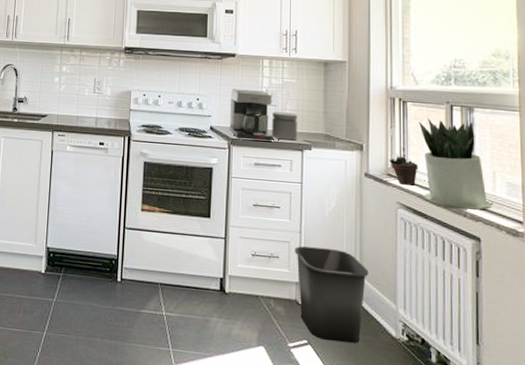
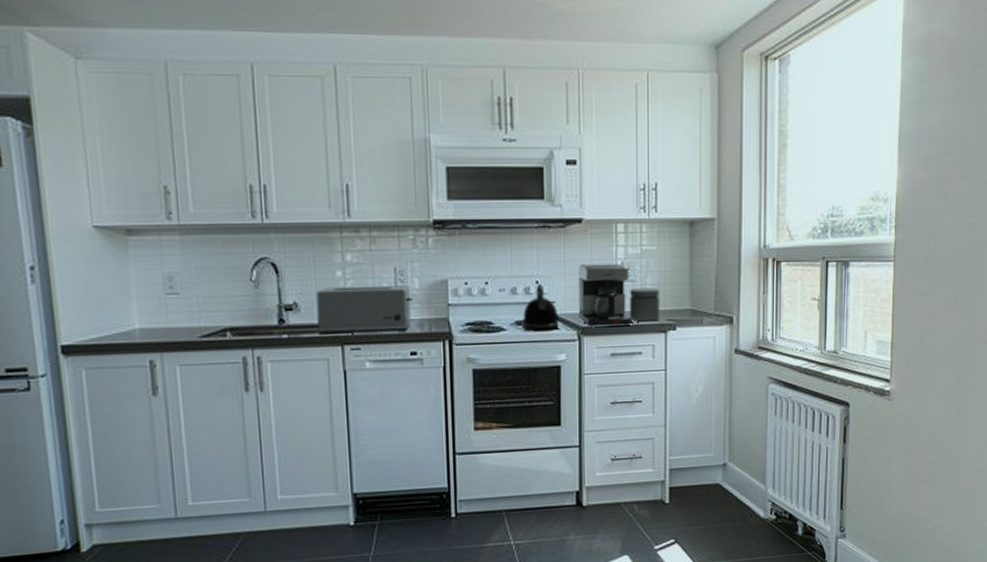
toaster: none [37,88,105,127] -> present [315,285,413,335]
kettle: none [184,100,213,138] -> present [522,282,559,331]
waste bin: present [295,246,369,343] -> none [659,438,738,536]
succulent plant: present [389,147,418,187] -> none [760,315,791,358]
planter: present [419,118,494,211] -> none [793,277,864,377]

